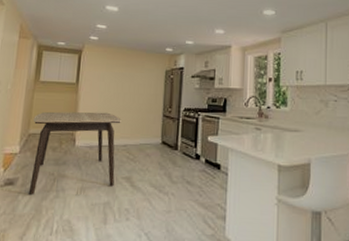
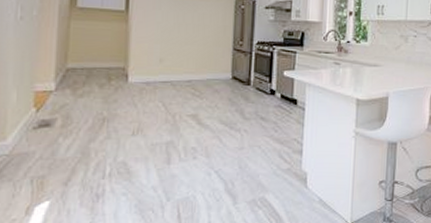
dining table: present [28,111,121,195] -> none [71,43,184,136]

